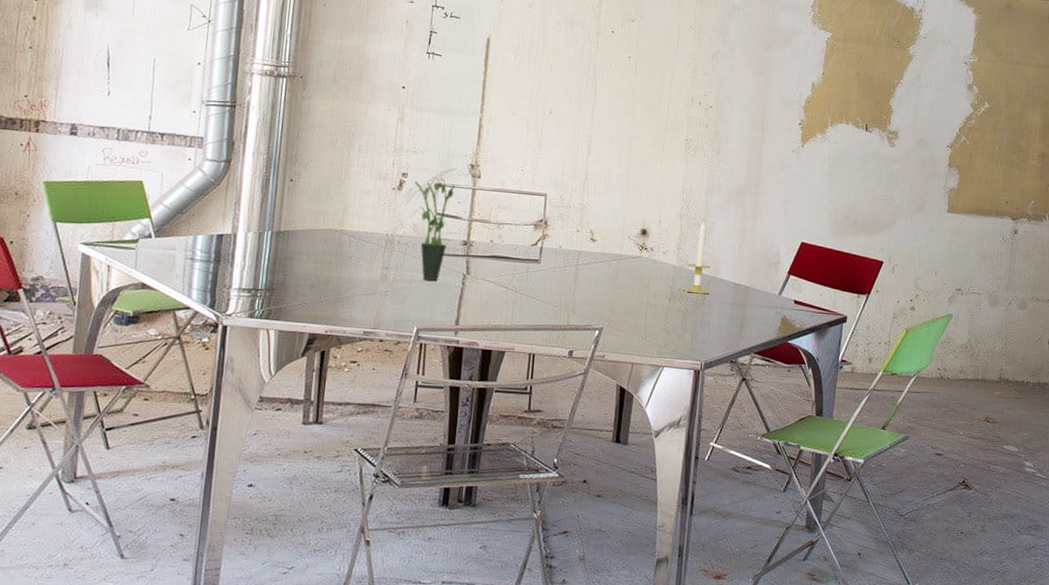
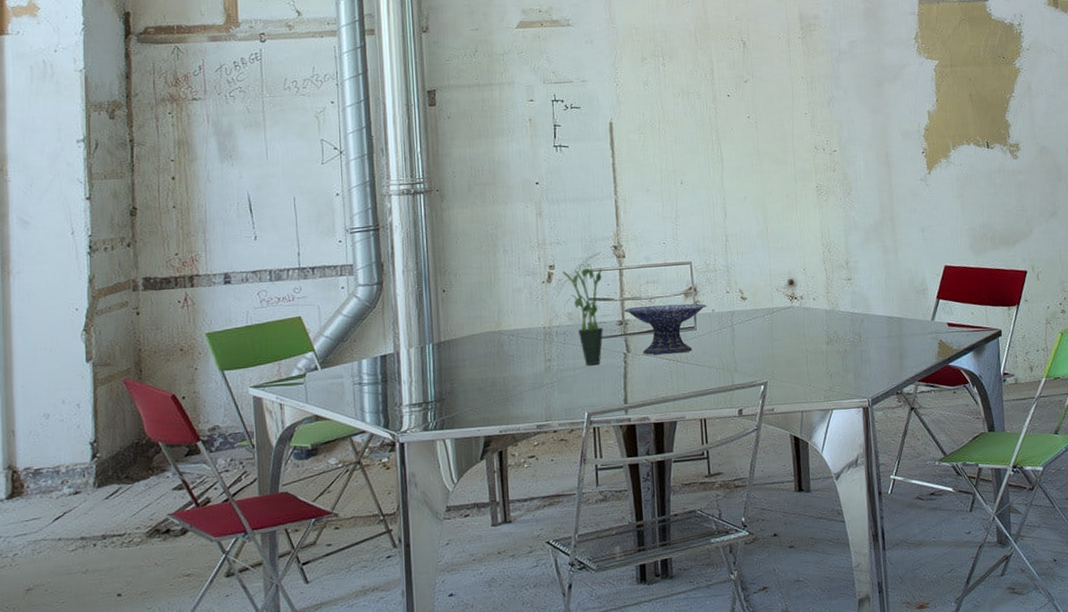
decorative bowl: none [470,229,555,285] -> present [623,303,707,355]
candle: present [683,220,711,294] -> none [838,261,865,333]

